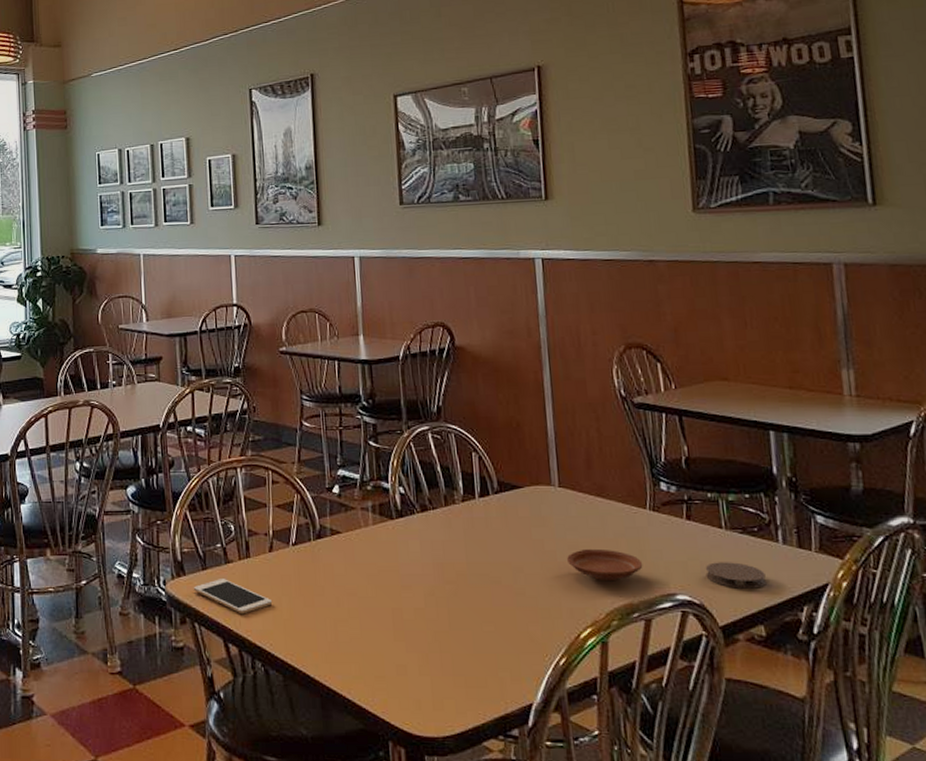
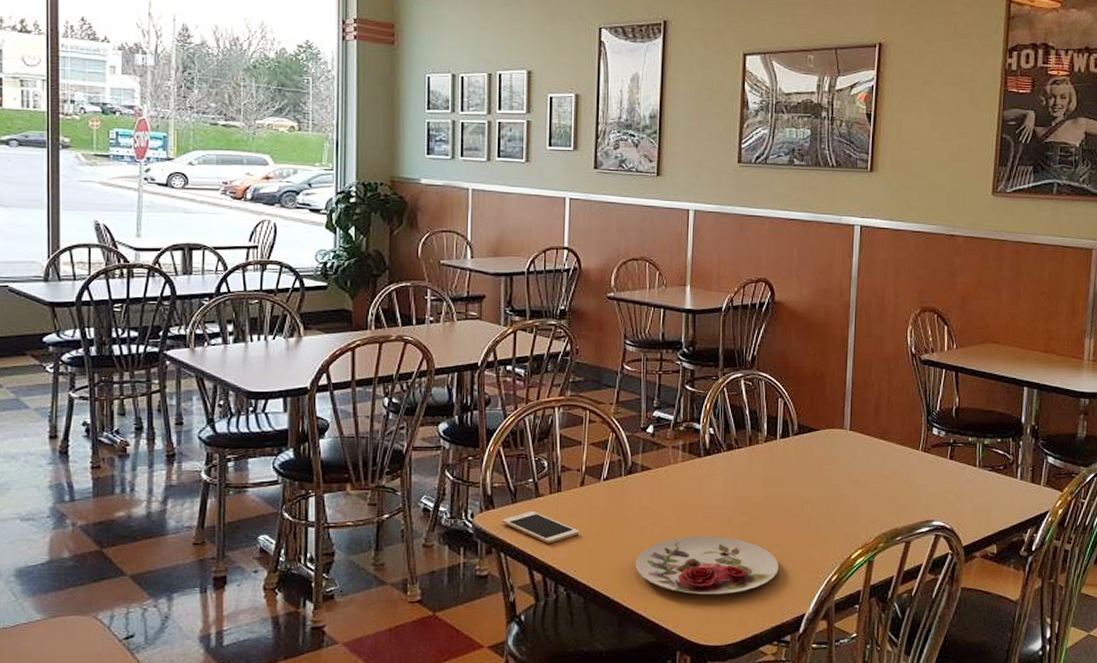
plate: none [333,608,495,676] -> present [635,535,779,595]
plate: present [567,548,643,580] -> none [849,483,910,510]
coaster: present [705,562,766,589] -> none [958,494,1003,516]

